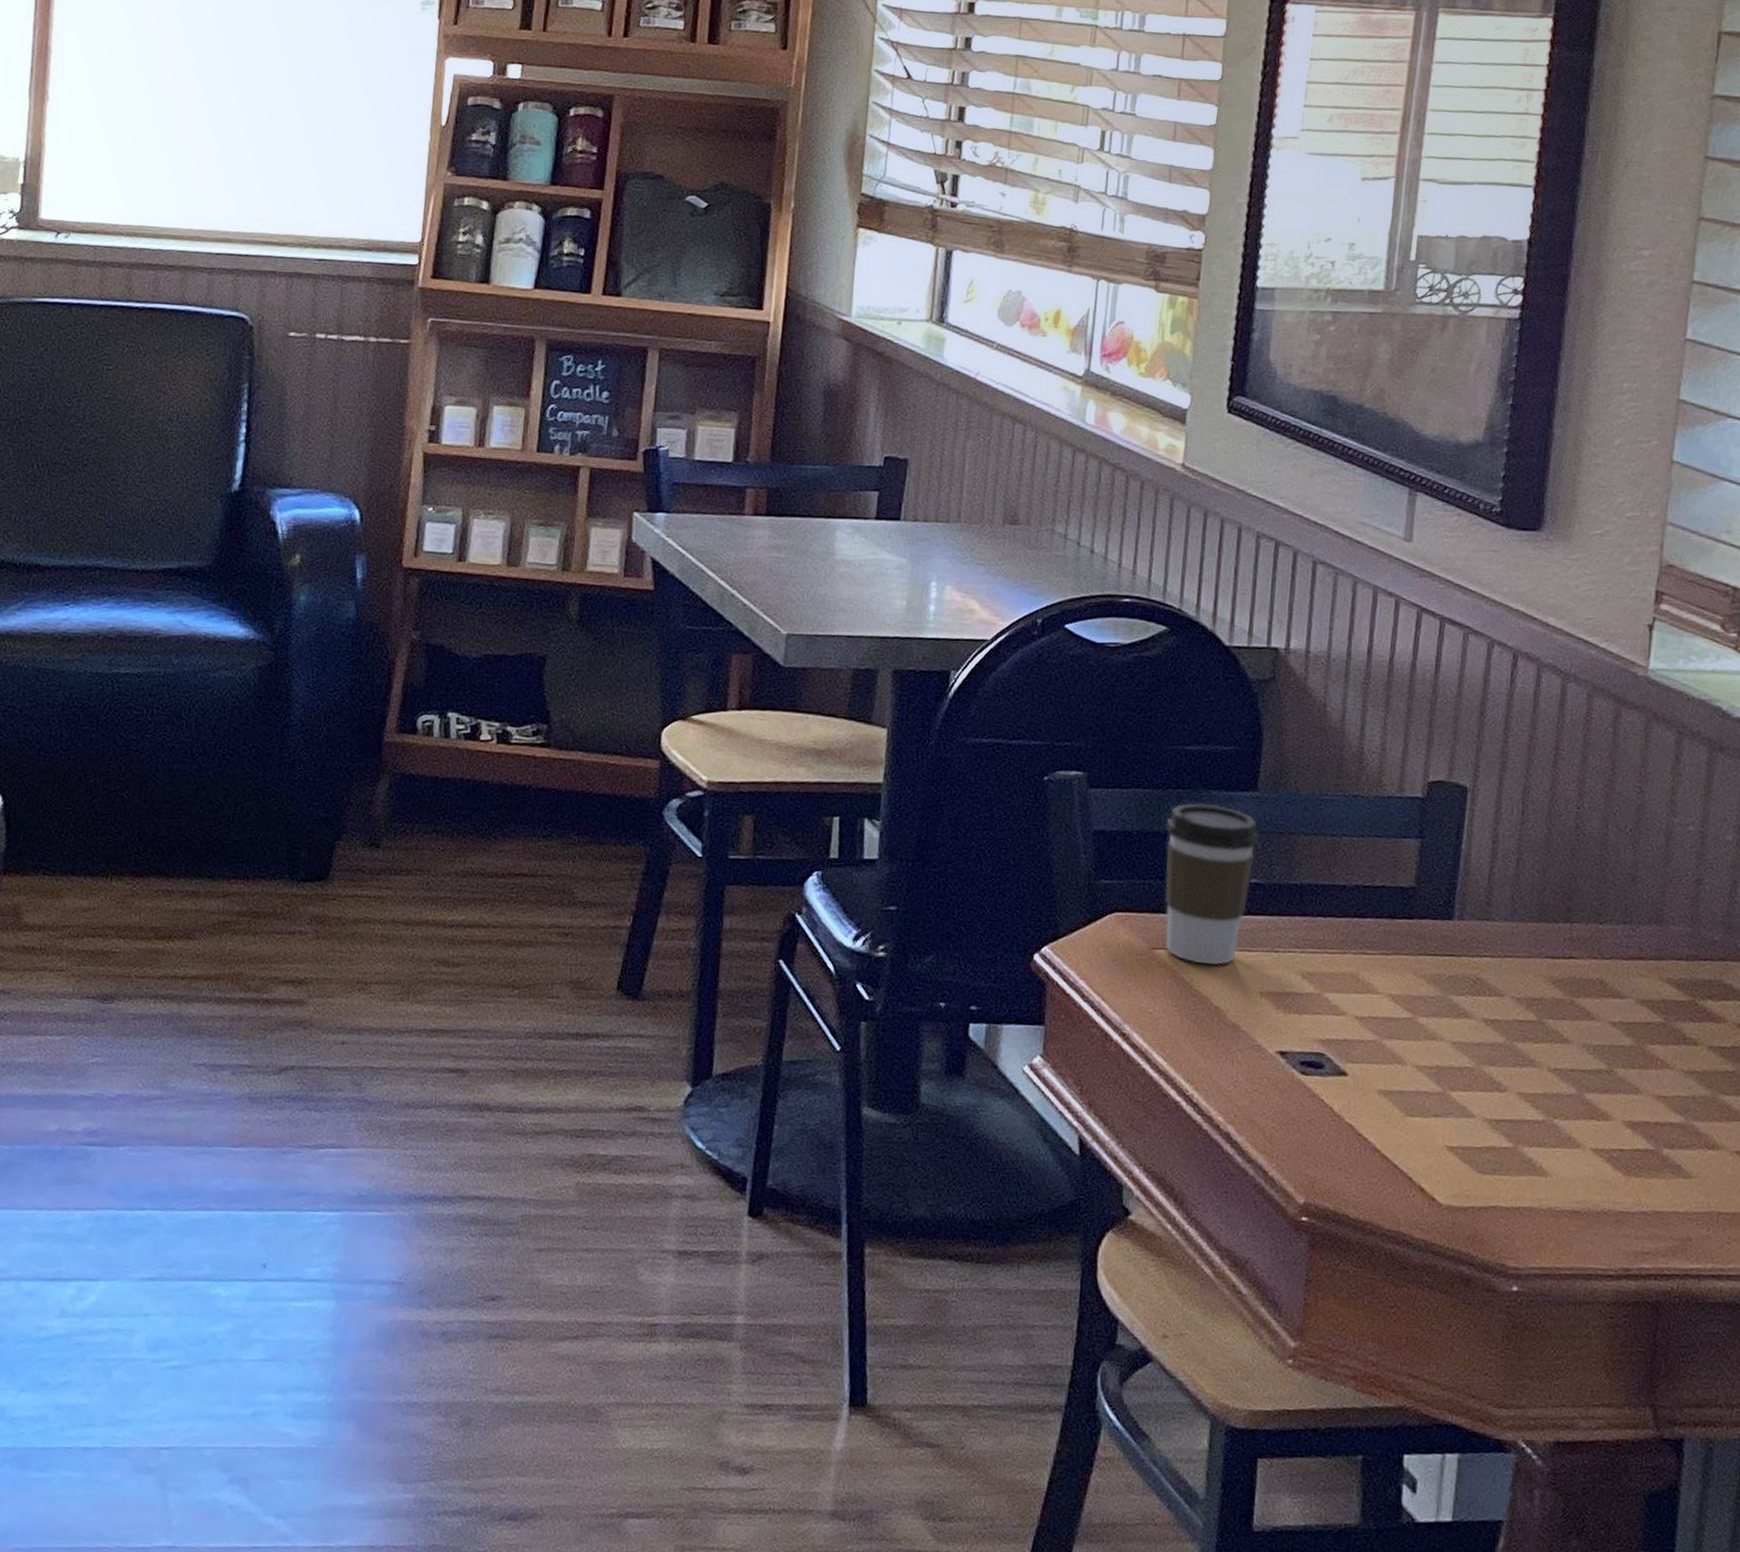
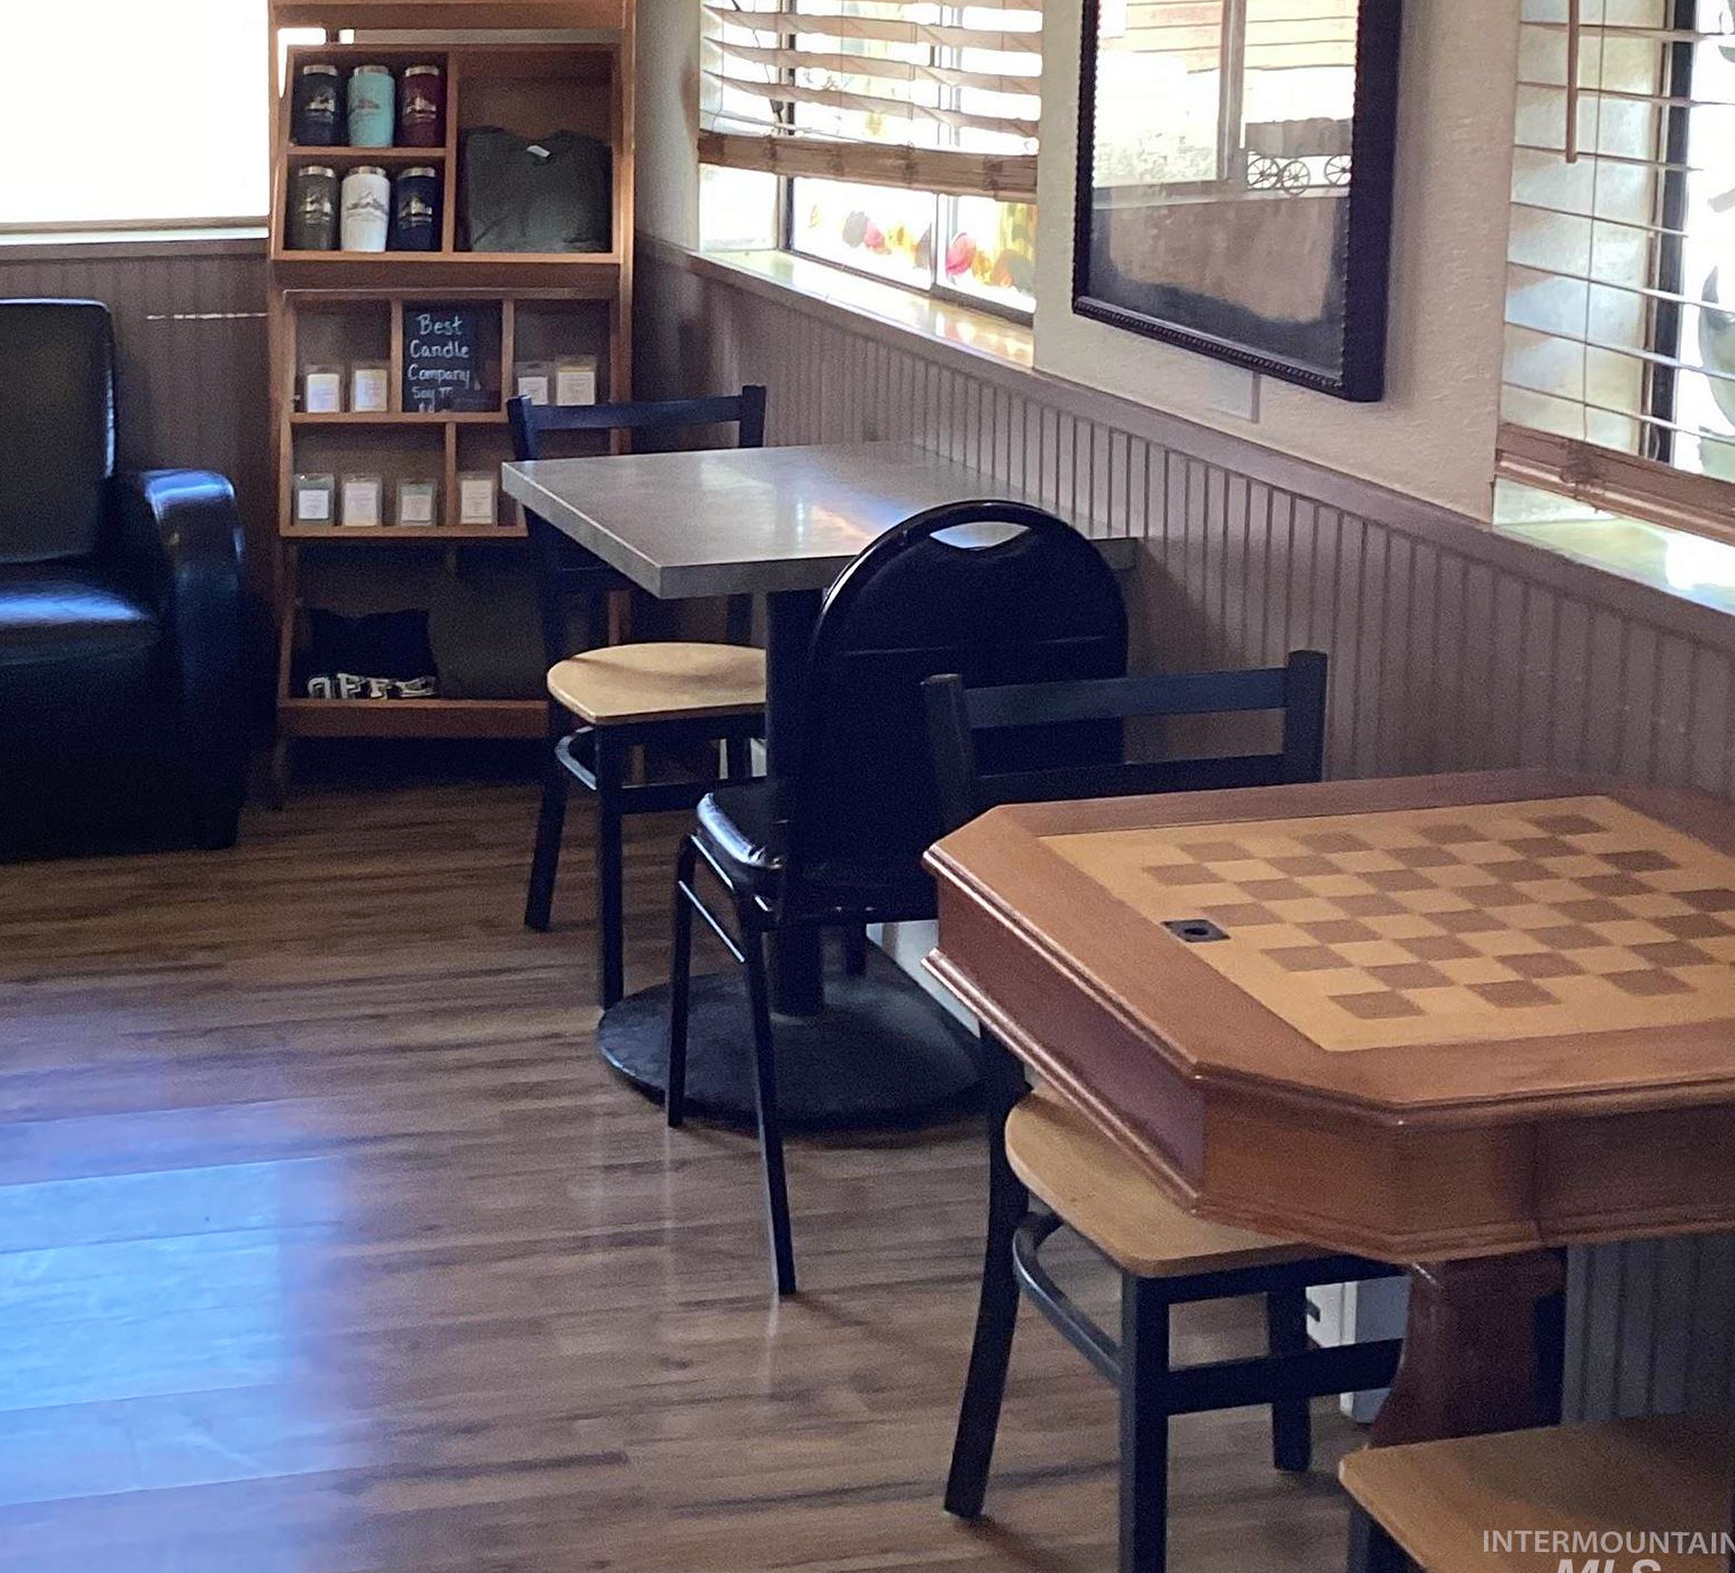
coffee cup: present [1164,803,1259,965] -> none [1040,694,1131,847]

